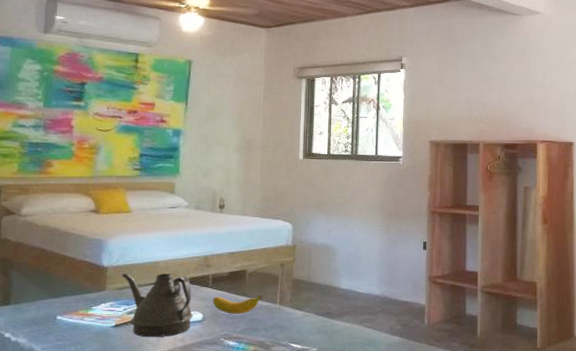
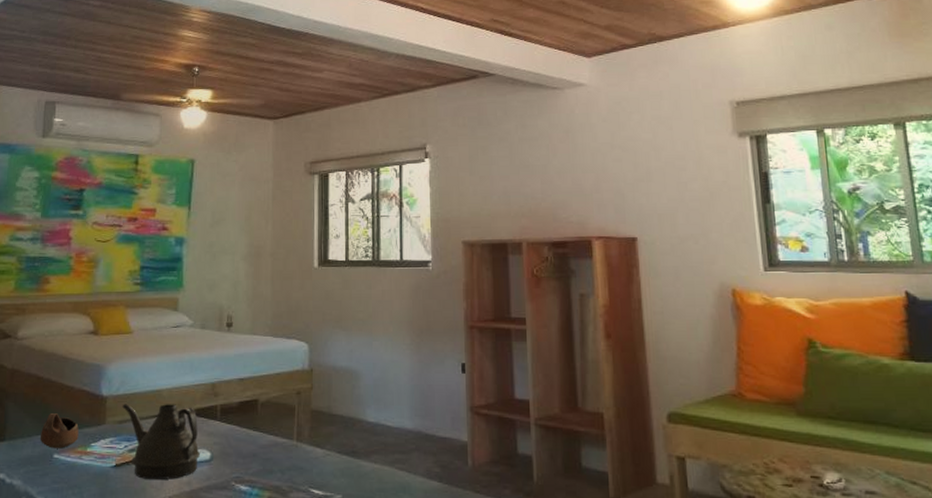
cup: none [43,281,81,311] -> present [40,413,79,449]
banana: present [212,294,263,314] -> none [221,429,278,453]

